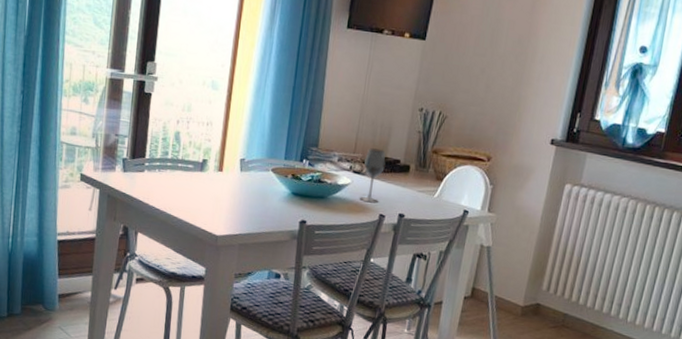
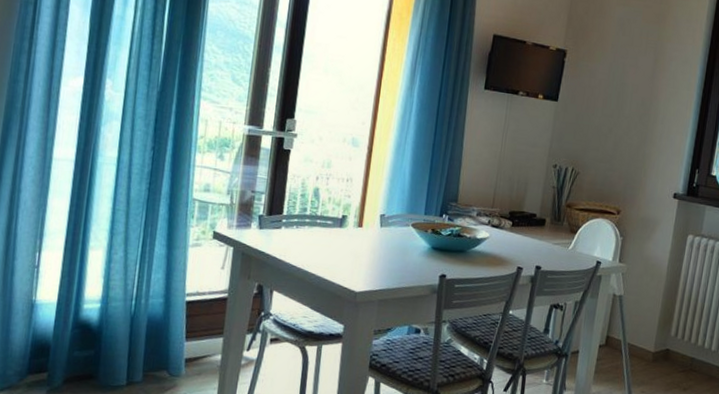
wine glass: present [360,148,386,204] -> none [498,203,523,256]

